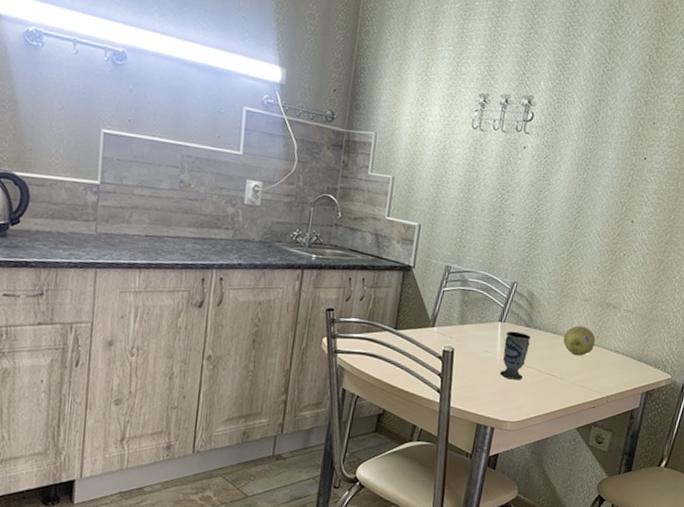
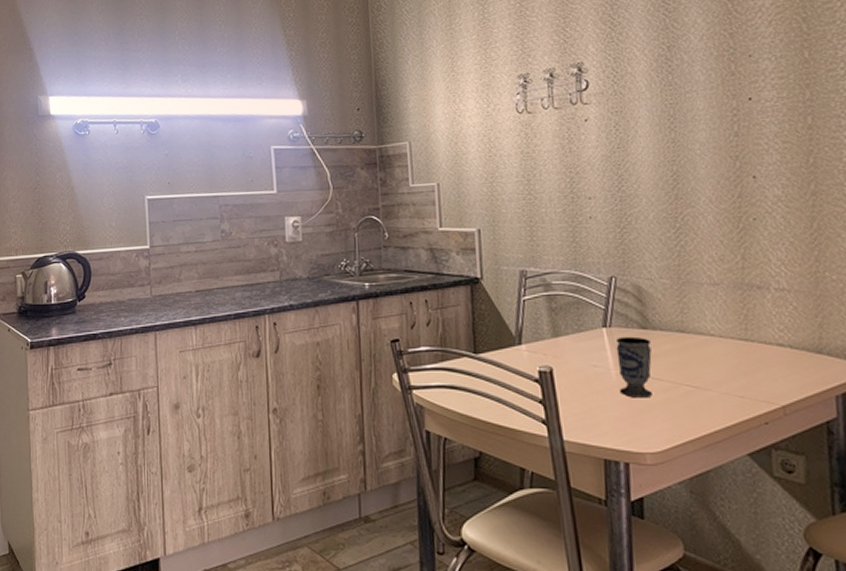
fruit: present [563,325,596,356] -> none [696,318,744,357]

